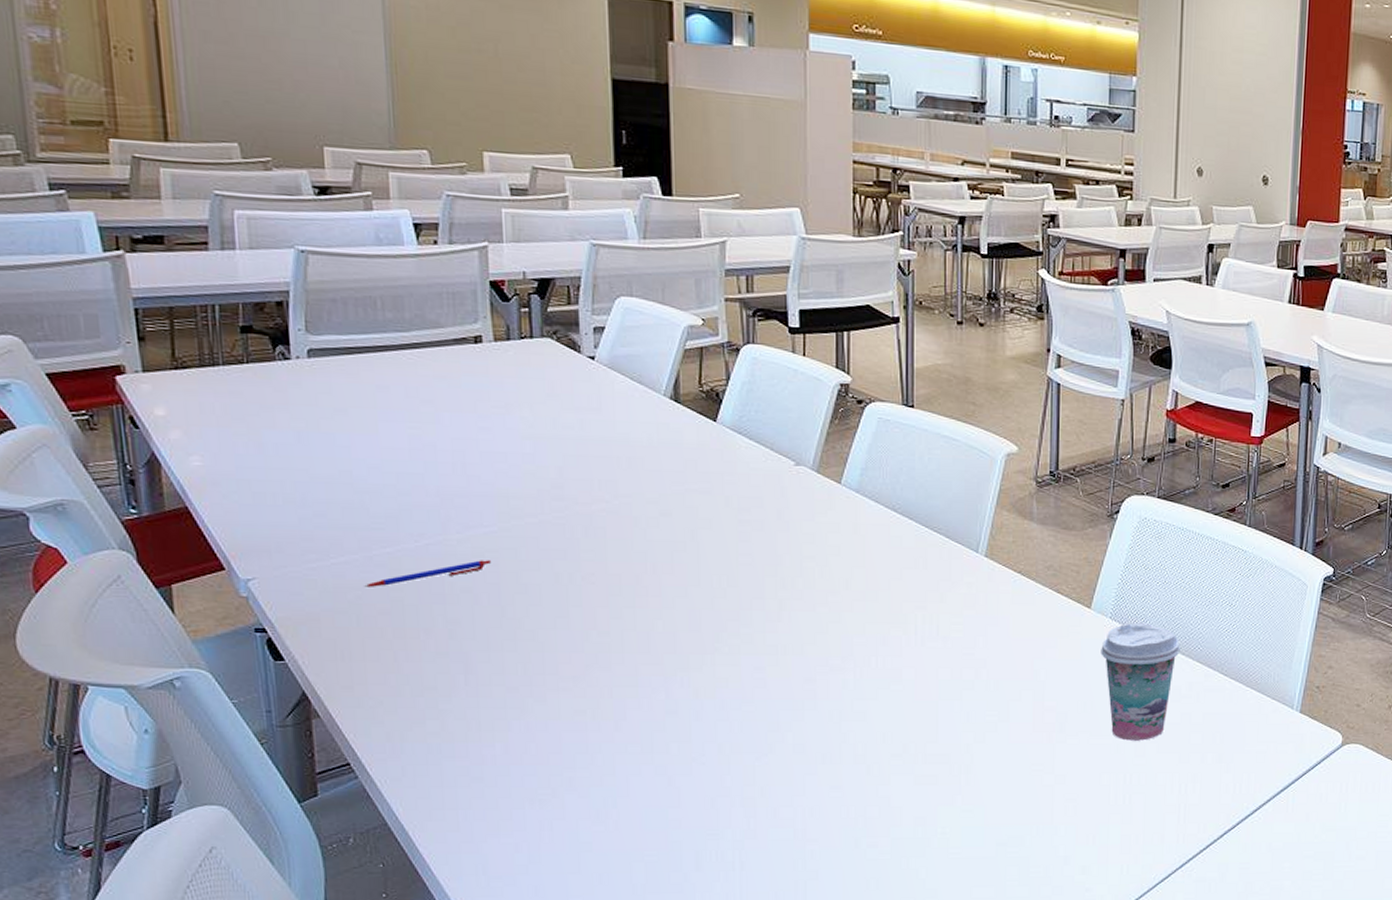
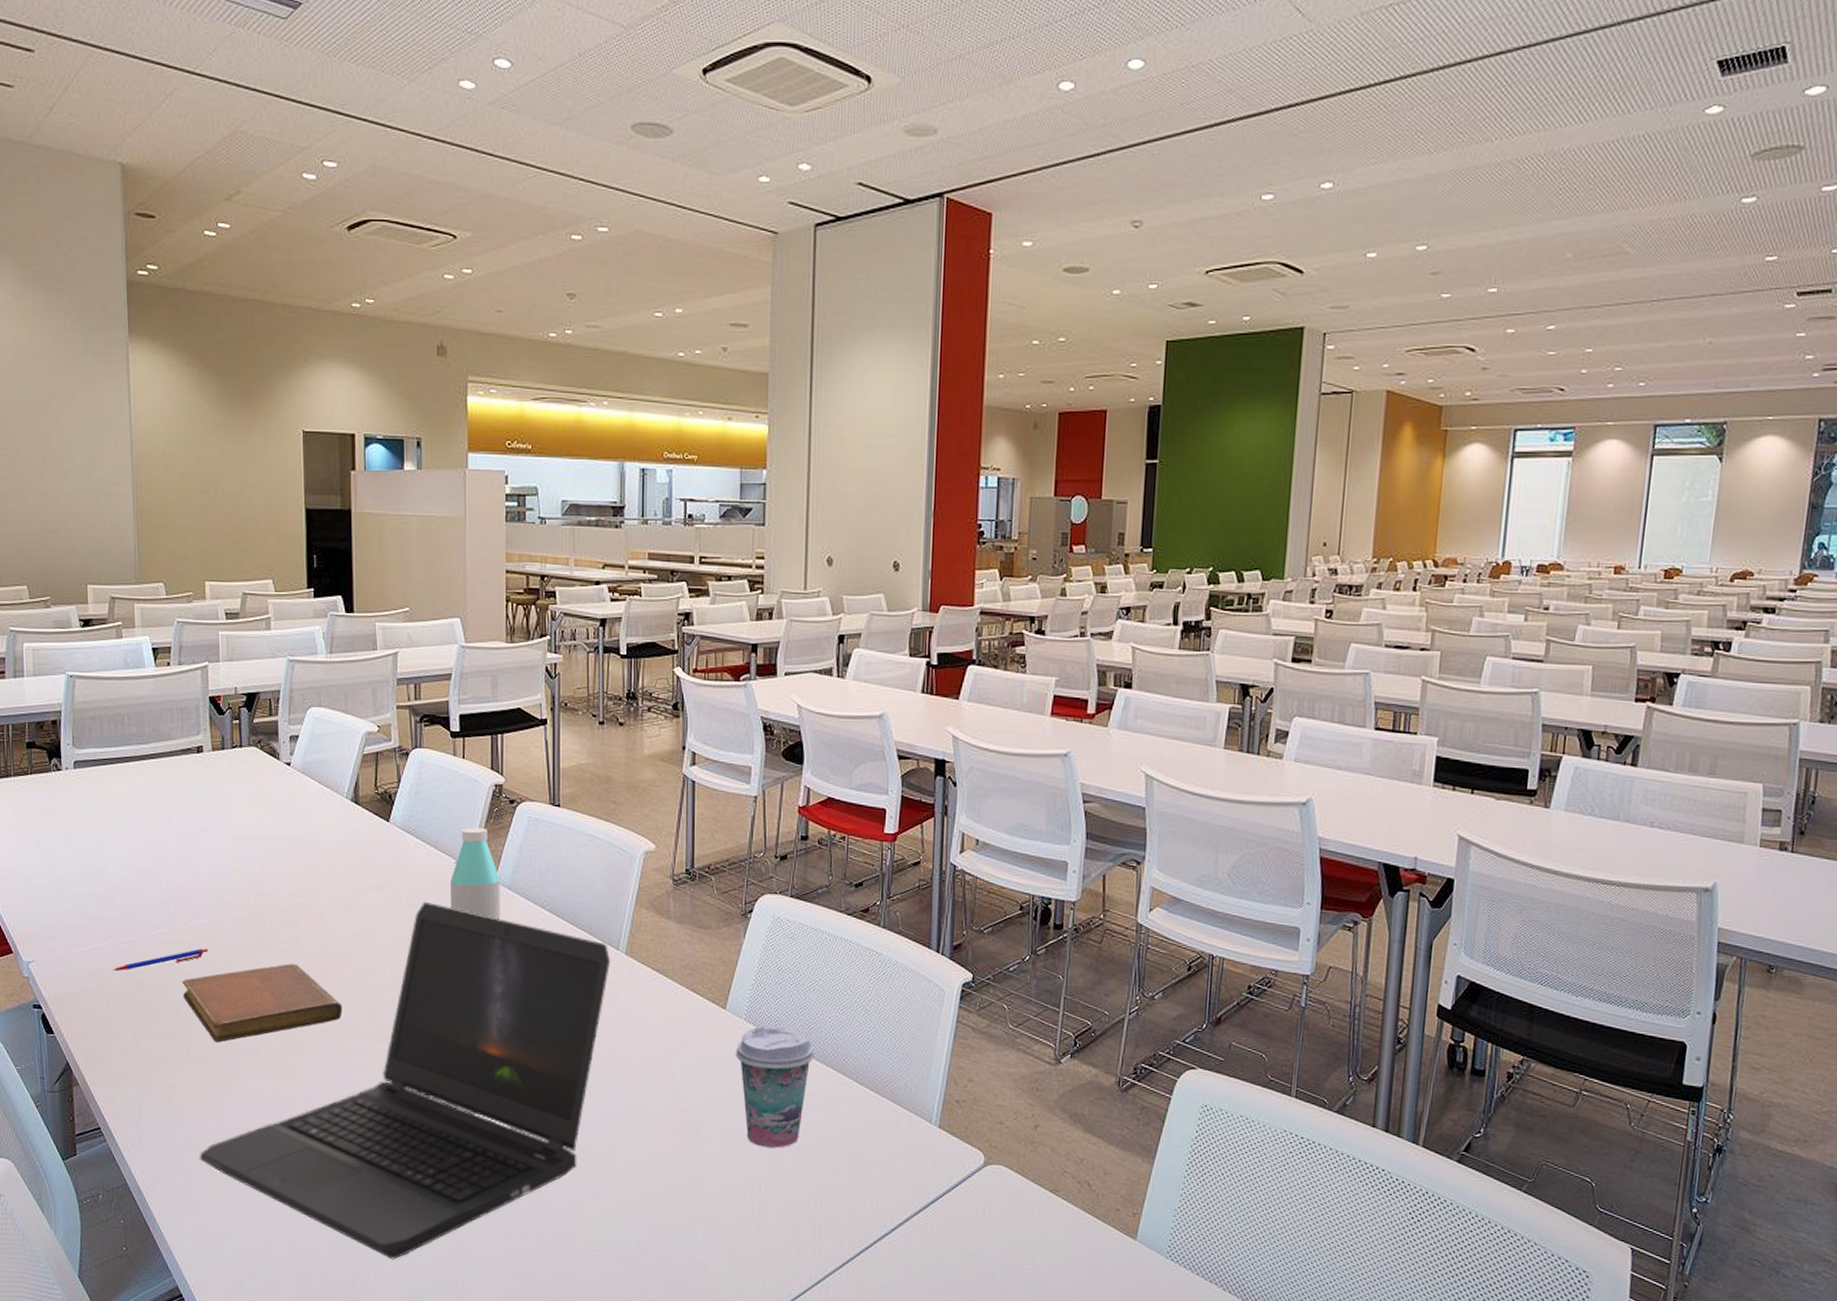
notebook: none [458,574,661,662] -> present [183,964,343,1043]
laptop computer: none [481,505,970,881] -> present [199,901,611,1260]
water bottle: none [789,428,847,524] -> present [450,827,500,920]

